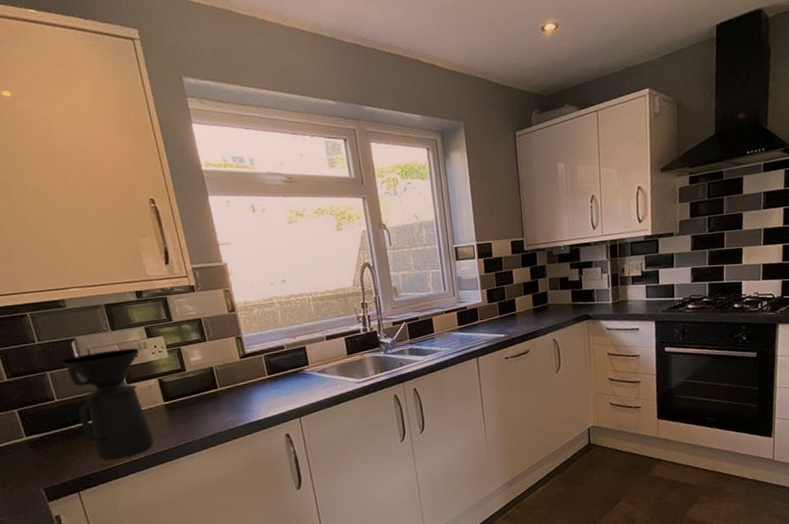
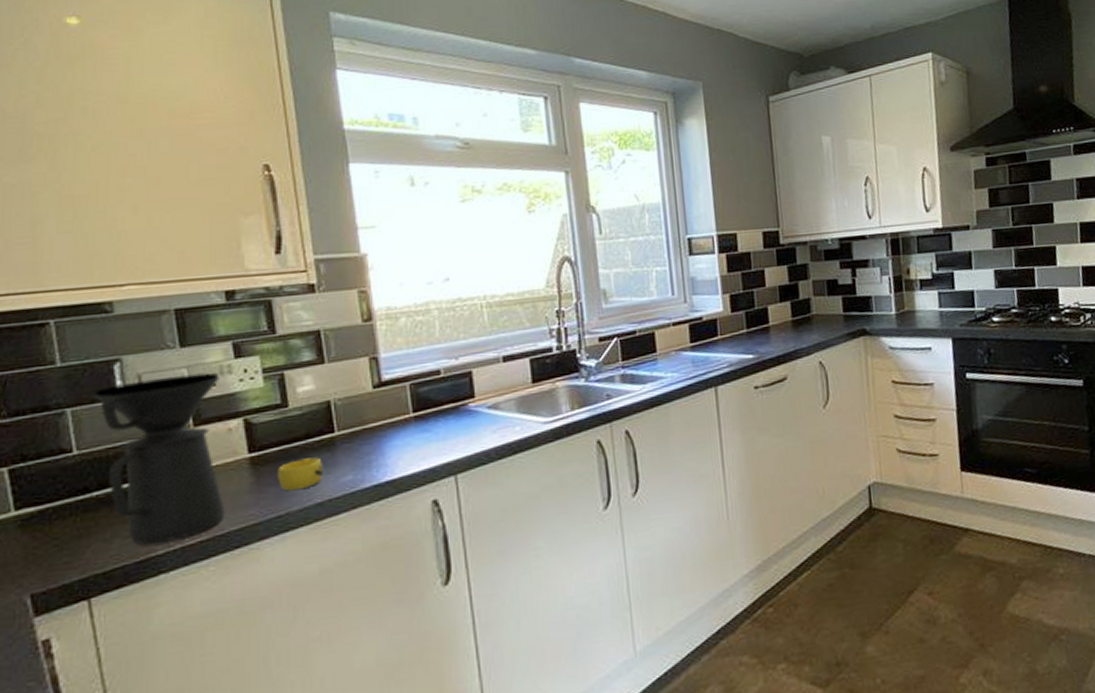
cup: none [184,404,214,427] -> present [278,456,324,491]

